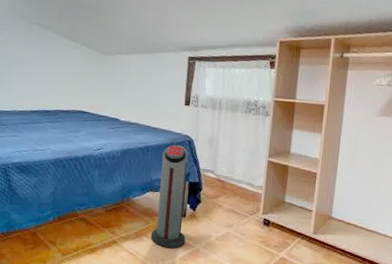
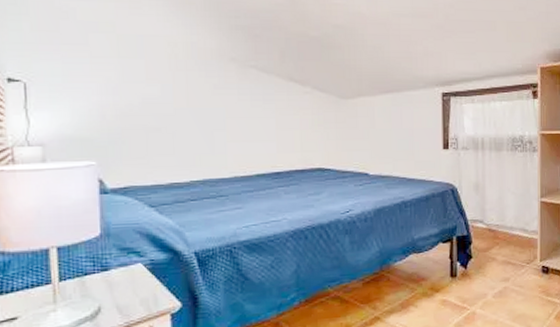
air purifier: present [150,145,188,249] -> none [419,196,459,316]

